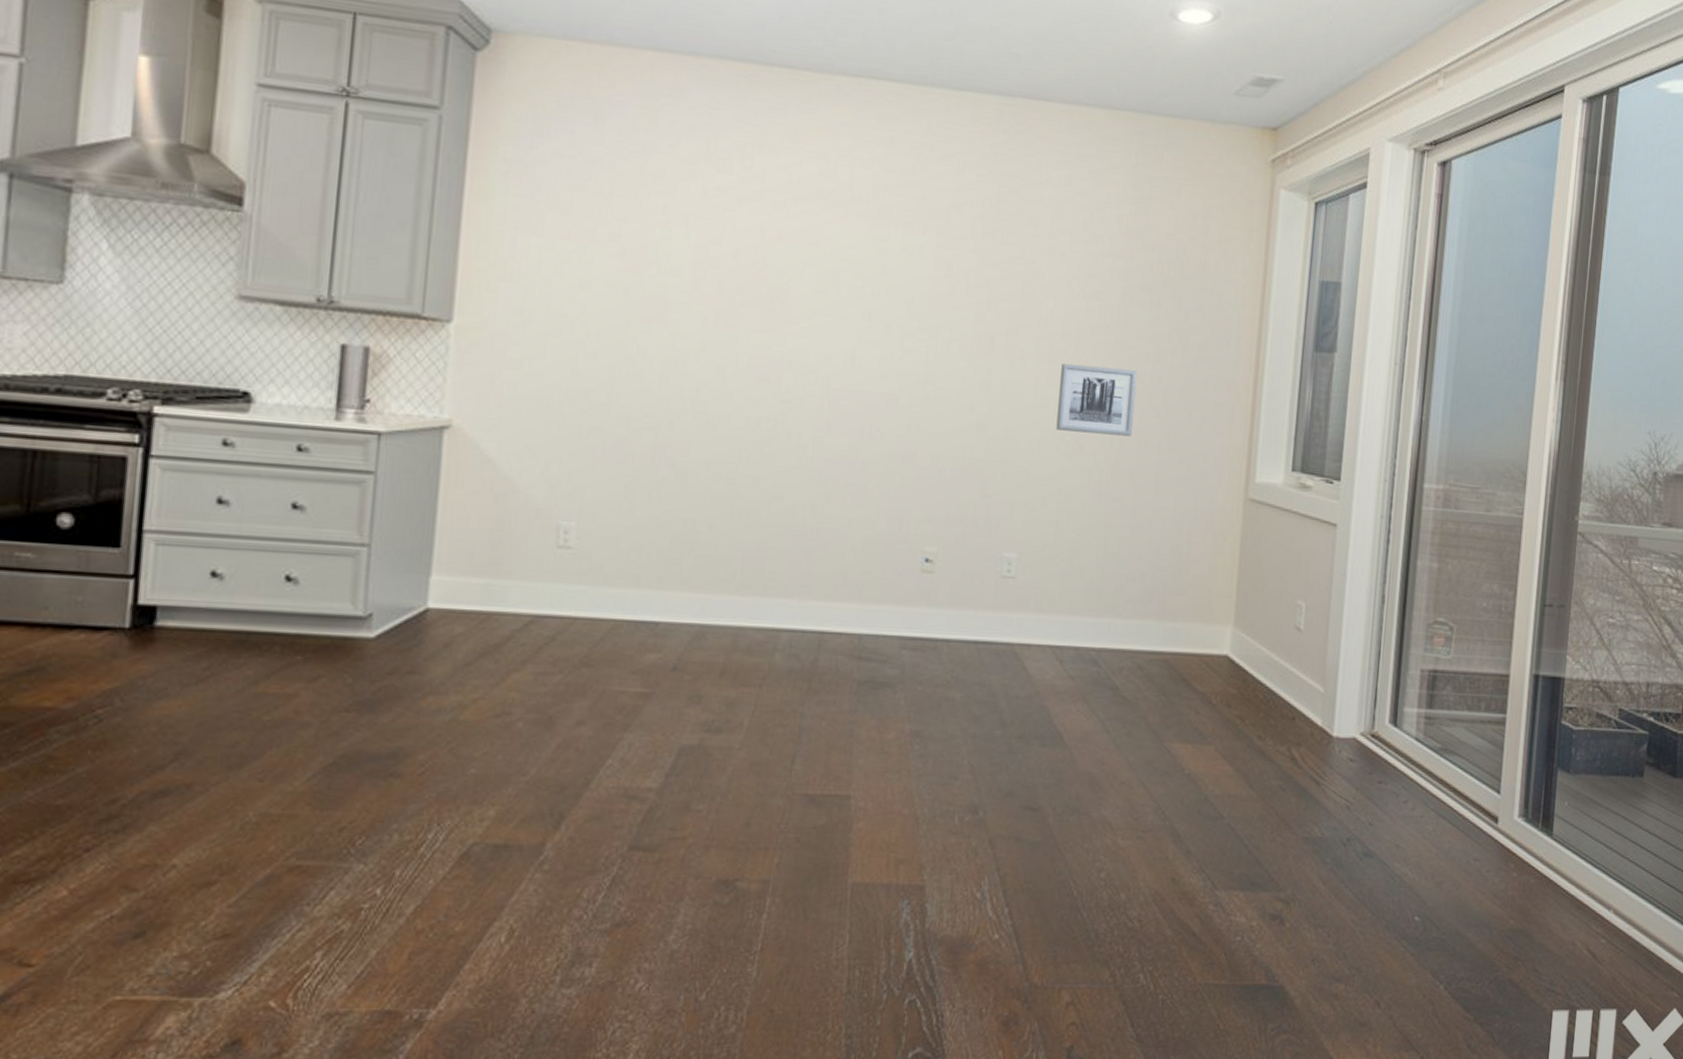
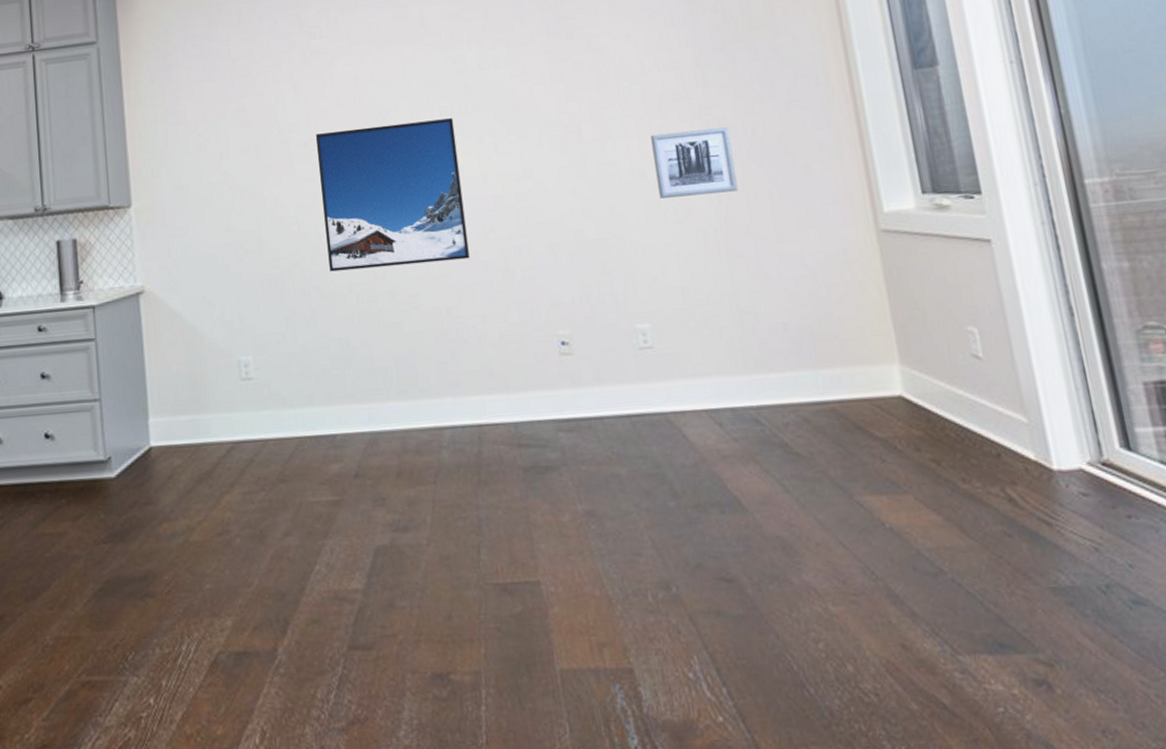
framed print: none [688,284,862,456] -> present [315,118,470,272]

